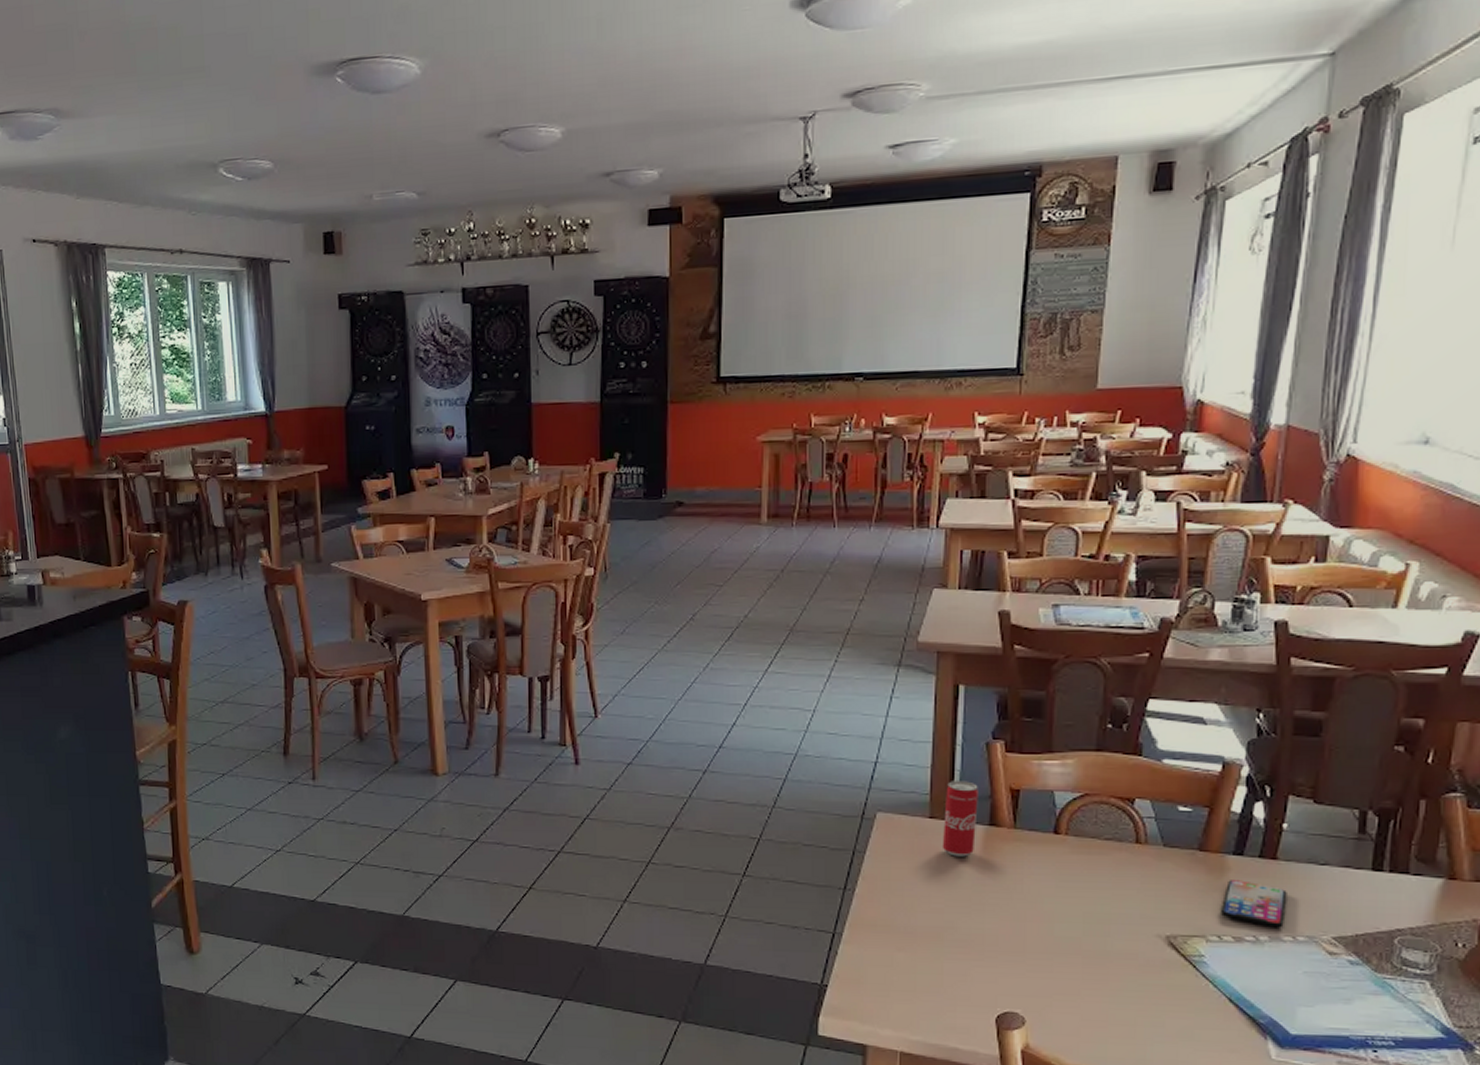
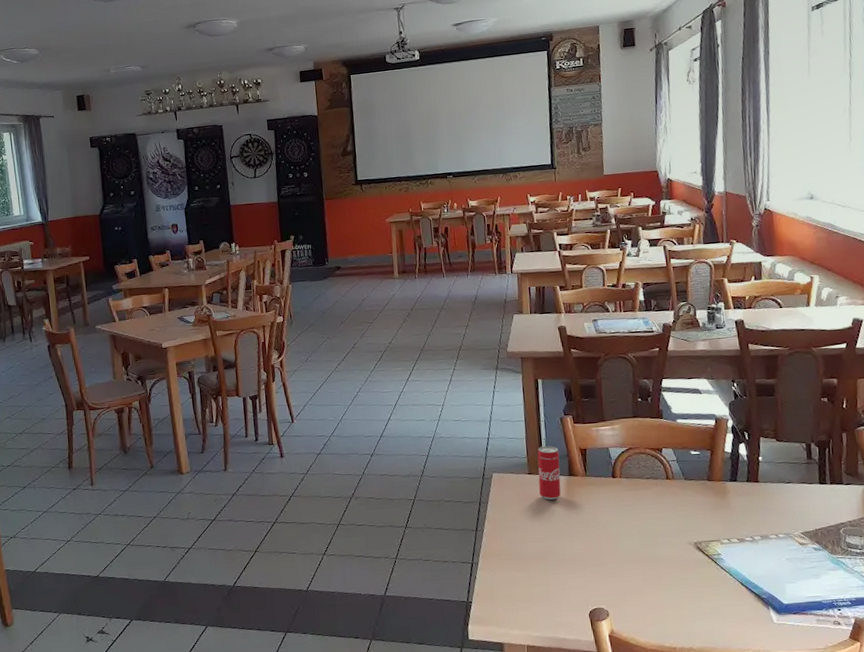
smartphone: present [1219,880,1287,928] -> none [727,499,769,530]

